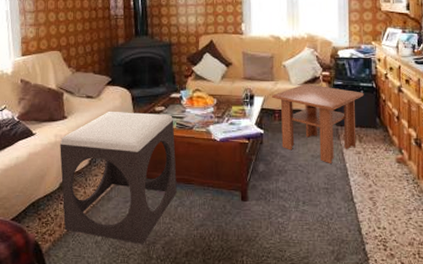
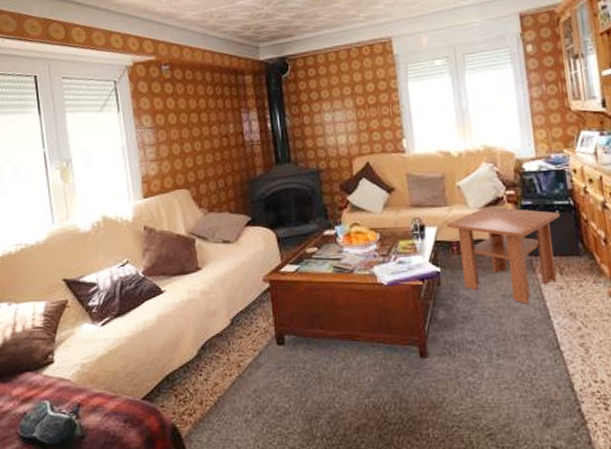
footstool: present [60,111,177,244] -> none [195,256,340,420]

